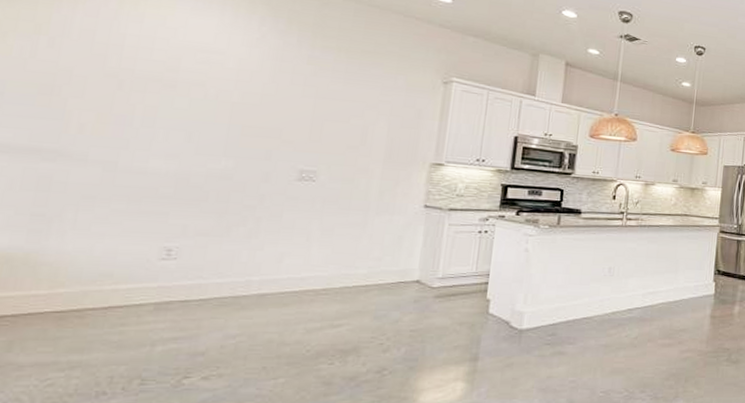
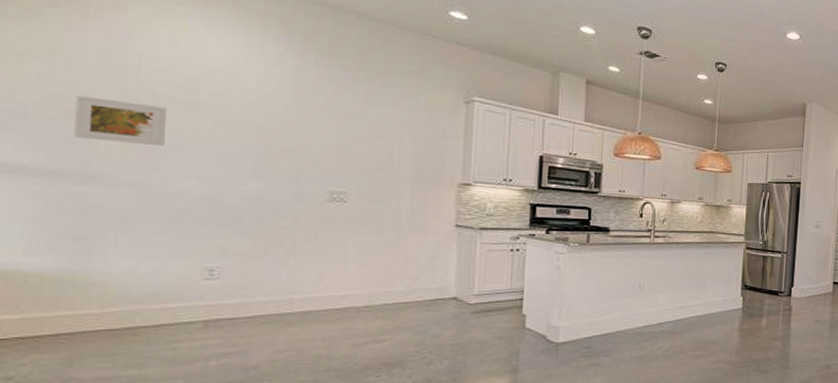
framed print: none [47,73,144,123] -> present [74,95,166,146]

